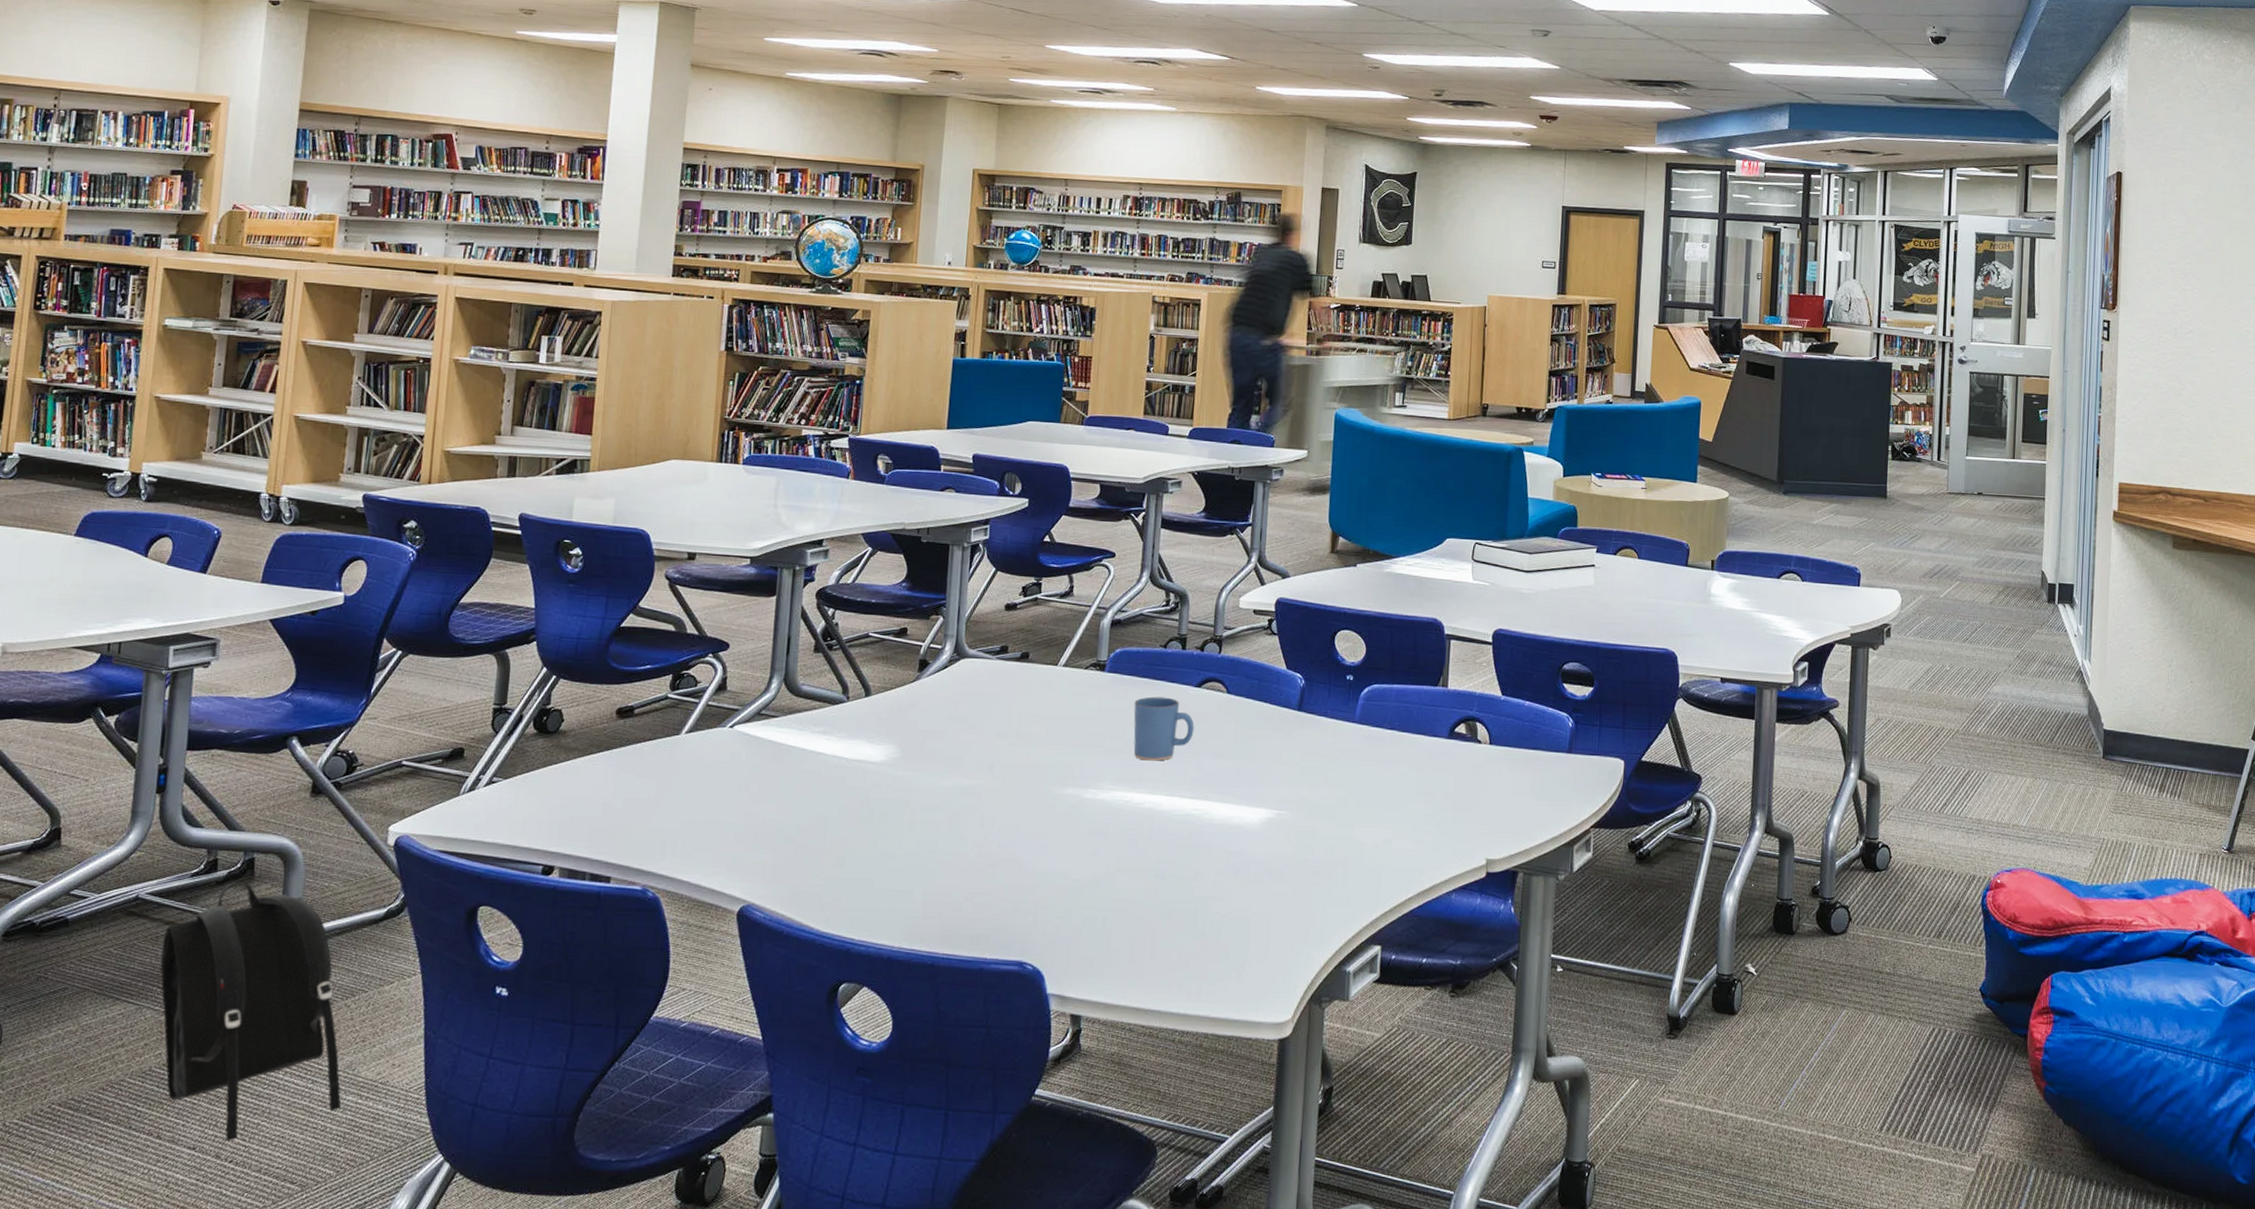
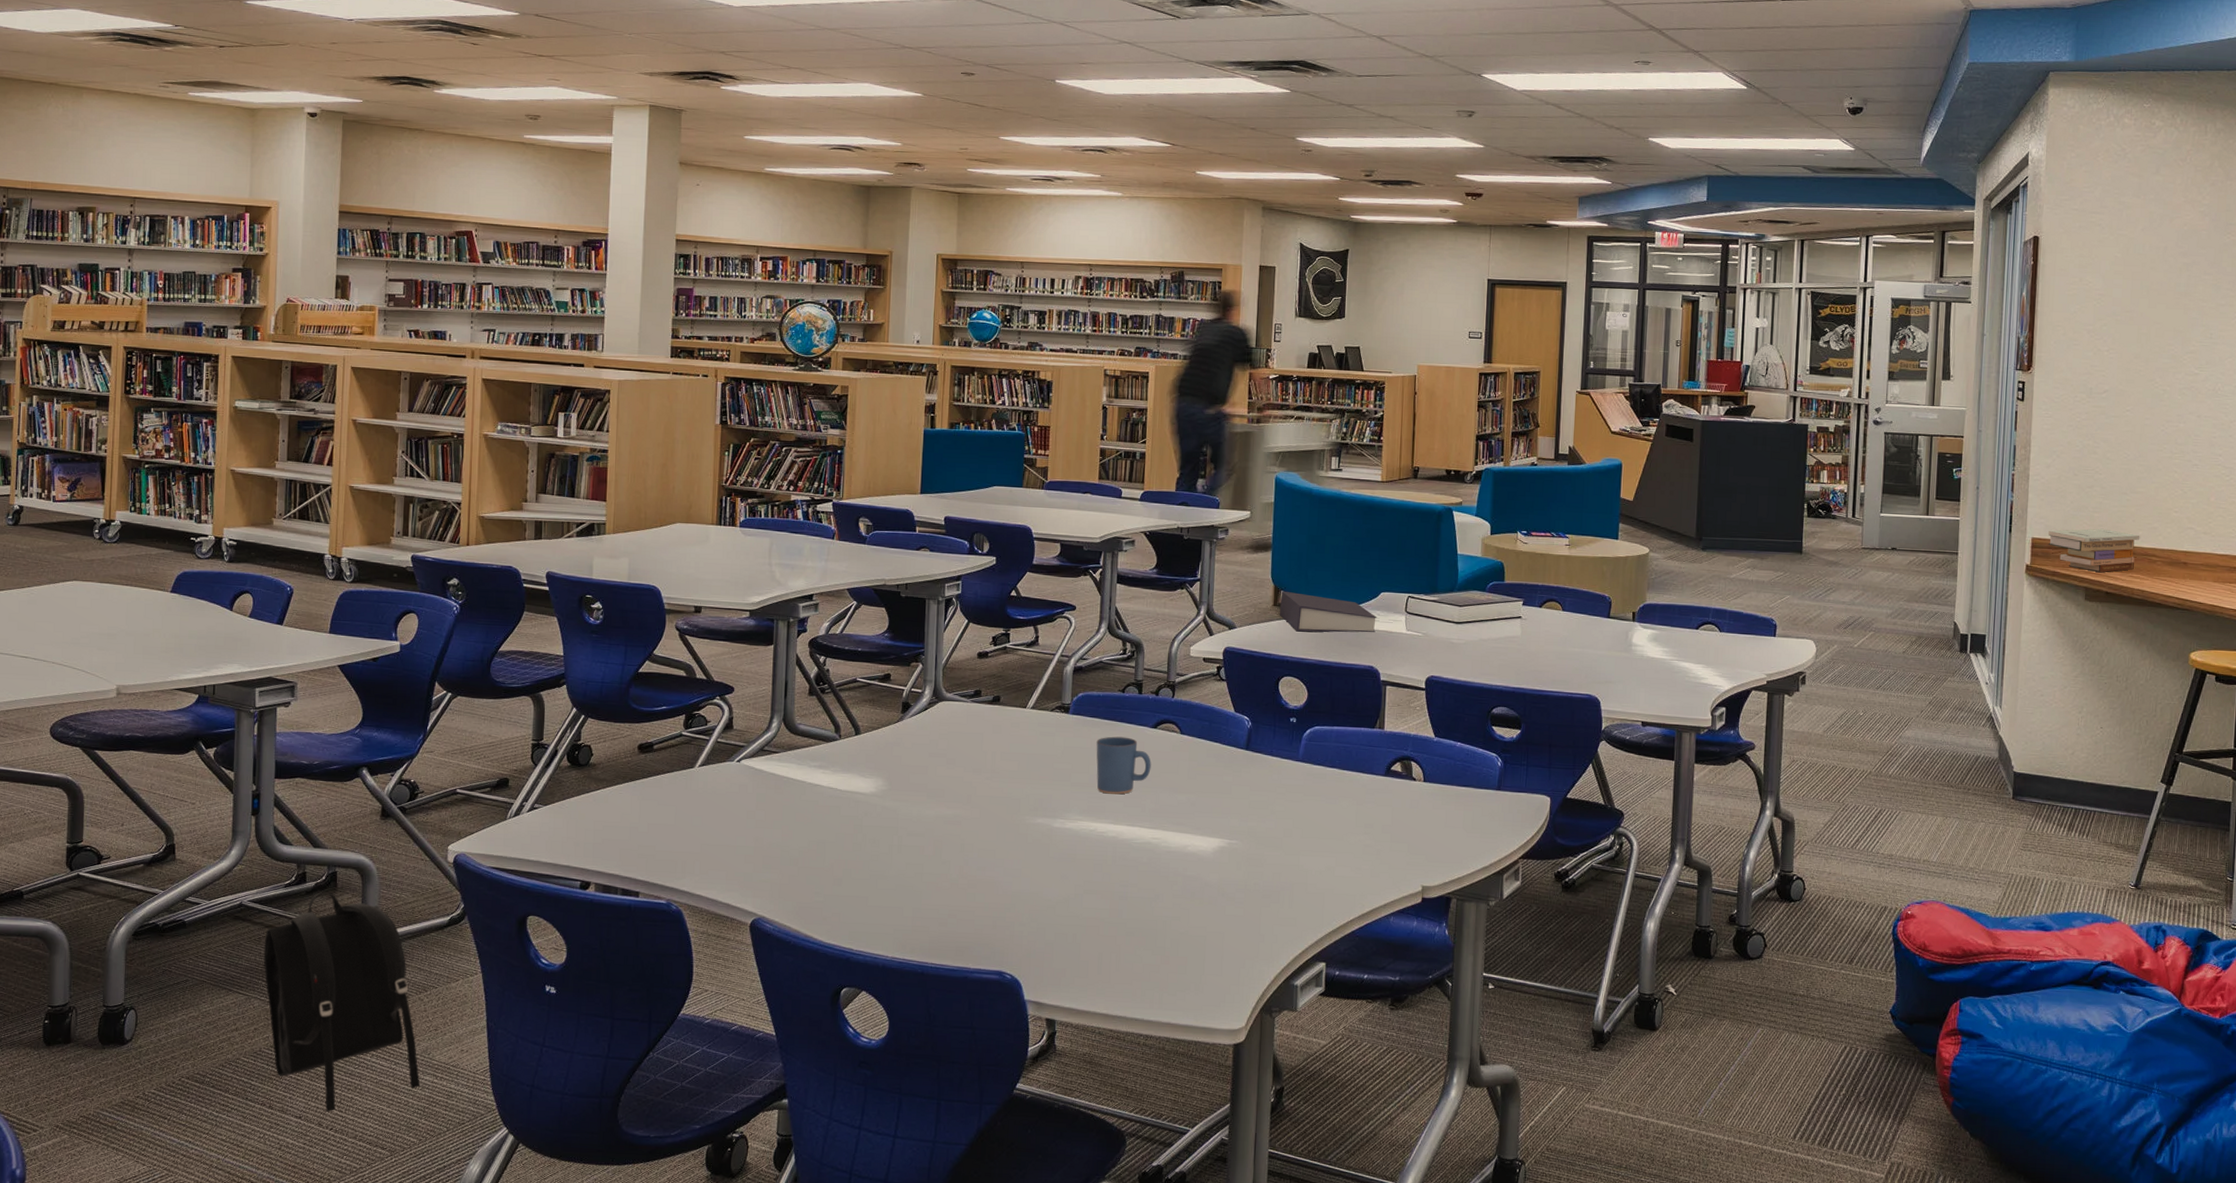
book: none [1336,536,1442,582] -> present [1279,591,1377,633]
books: none [2135,473,2227,520] -> present [2048,528,2140,573]

